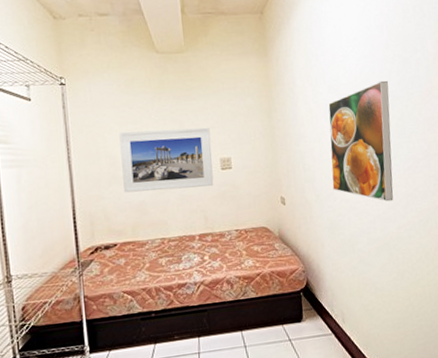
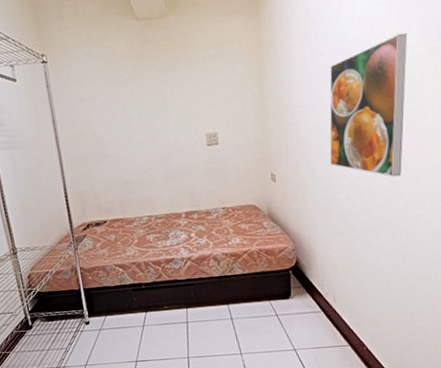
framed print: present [119,127,214,193] -> none [102,100,200,172]

